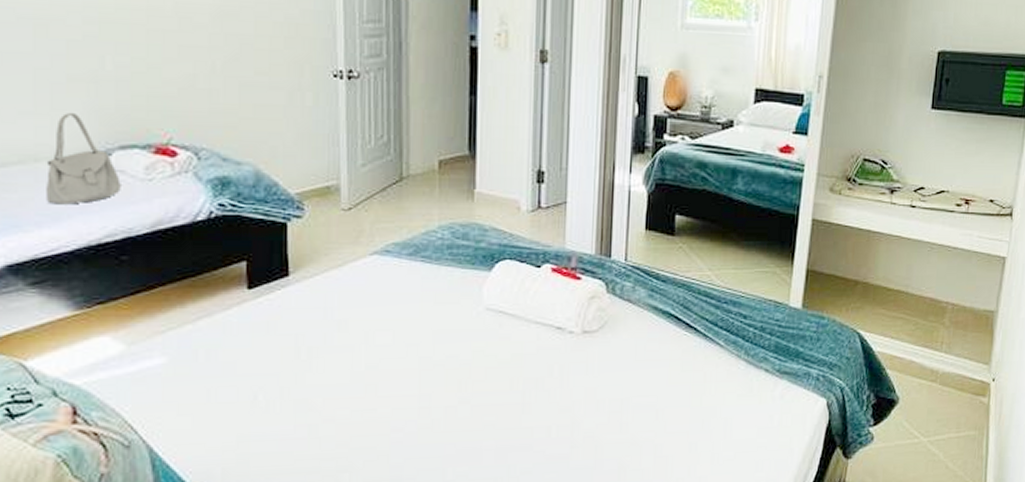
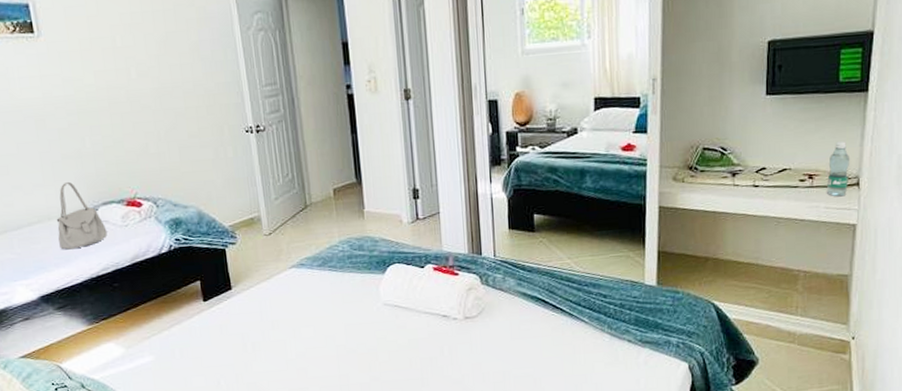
bottle: none [981,166,1006,226] -> present [827,141,850,197]

